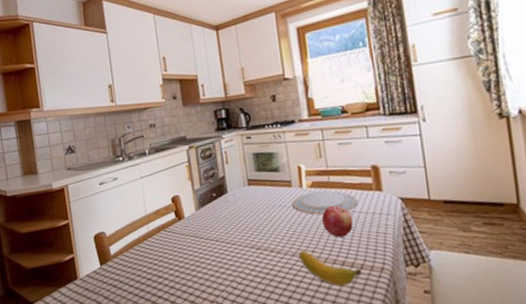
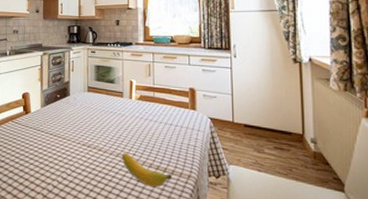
plate: present [292,190,358,215] -> none [121,103,175,124]
fruit: present [321,205,353,238] -> none [144,117,169,145]

